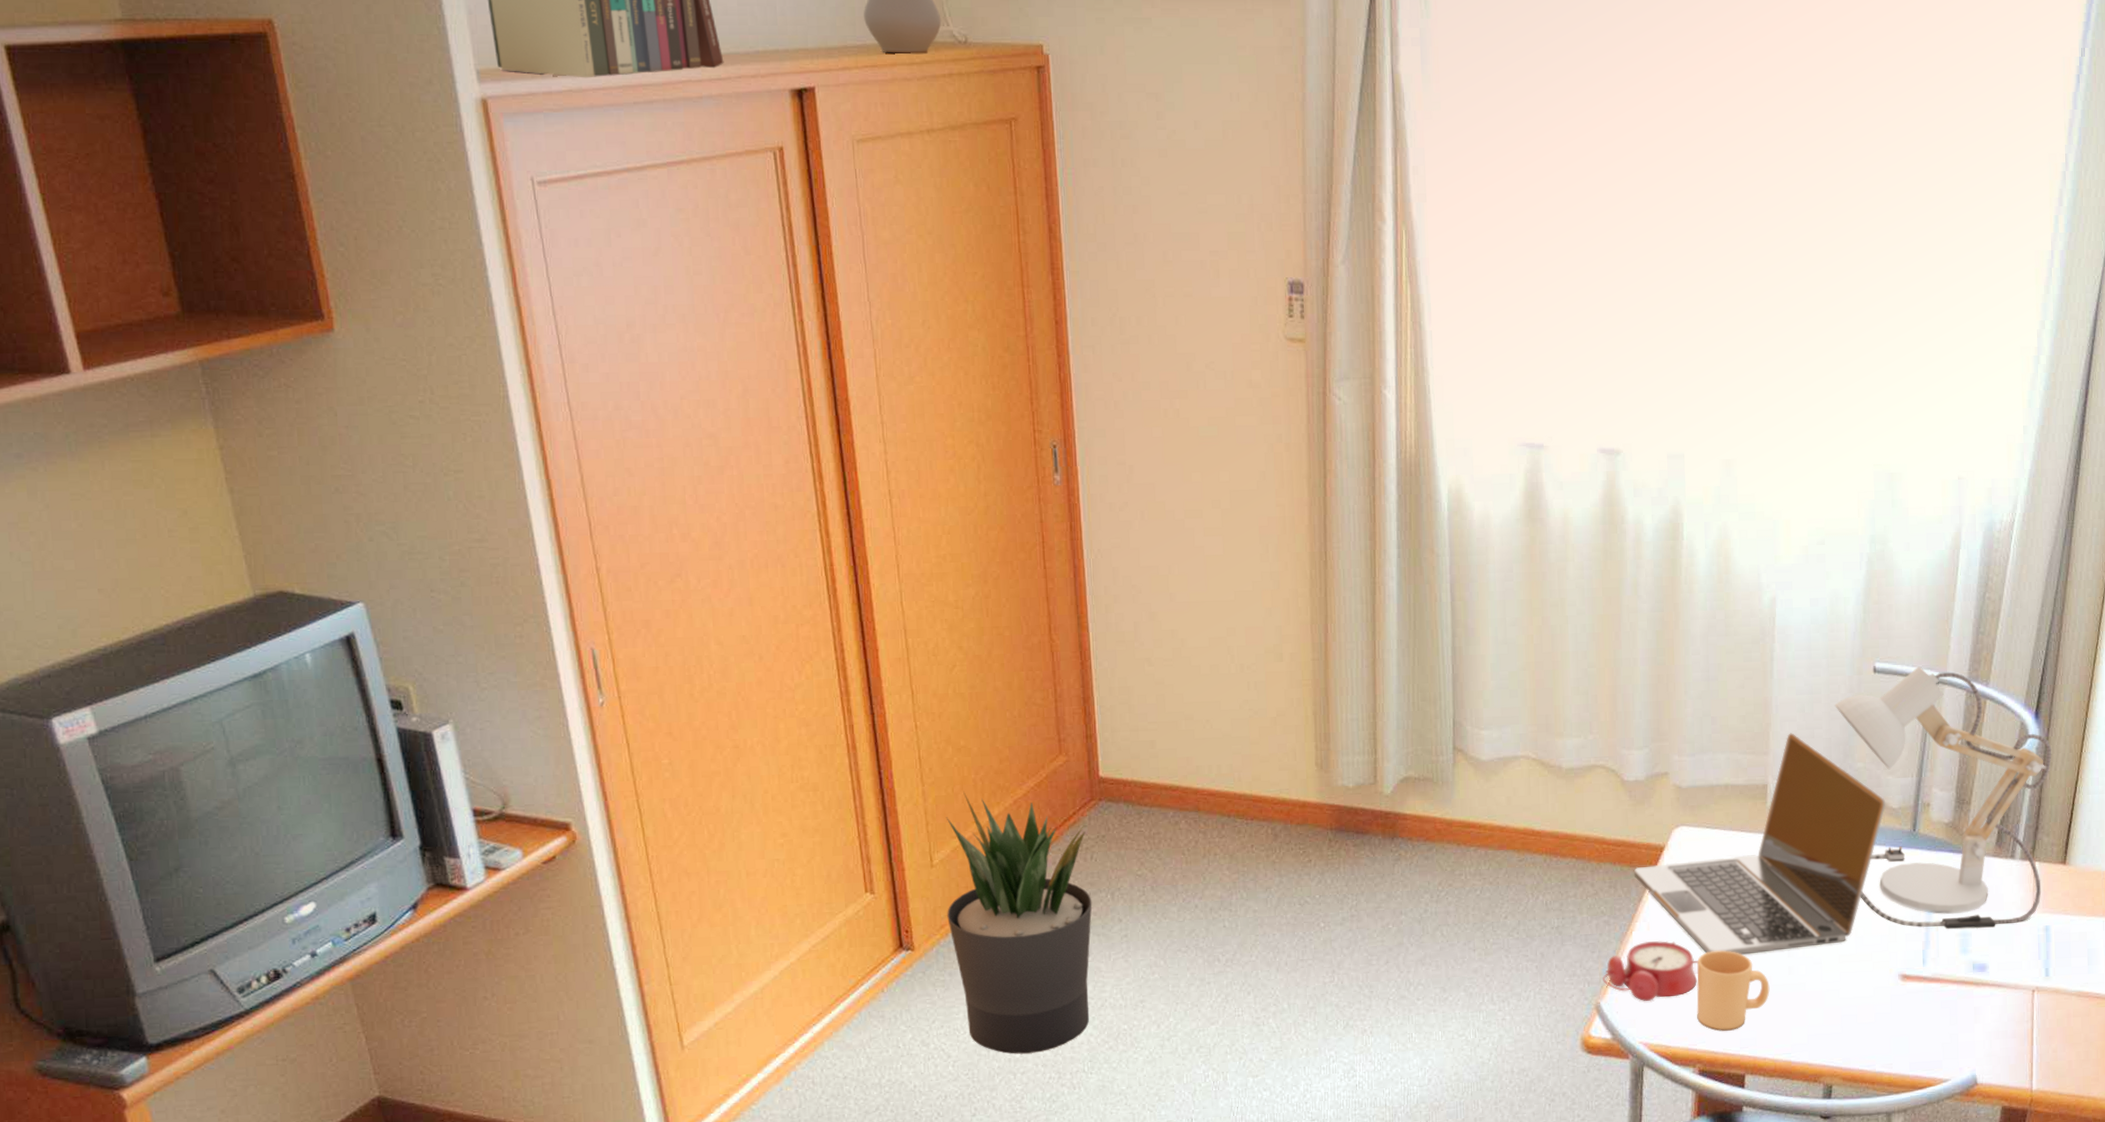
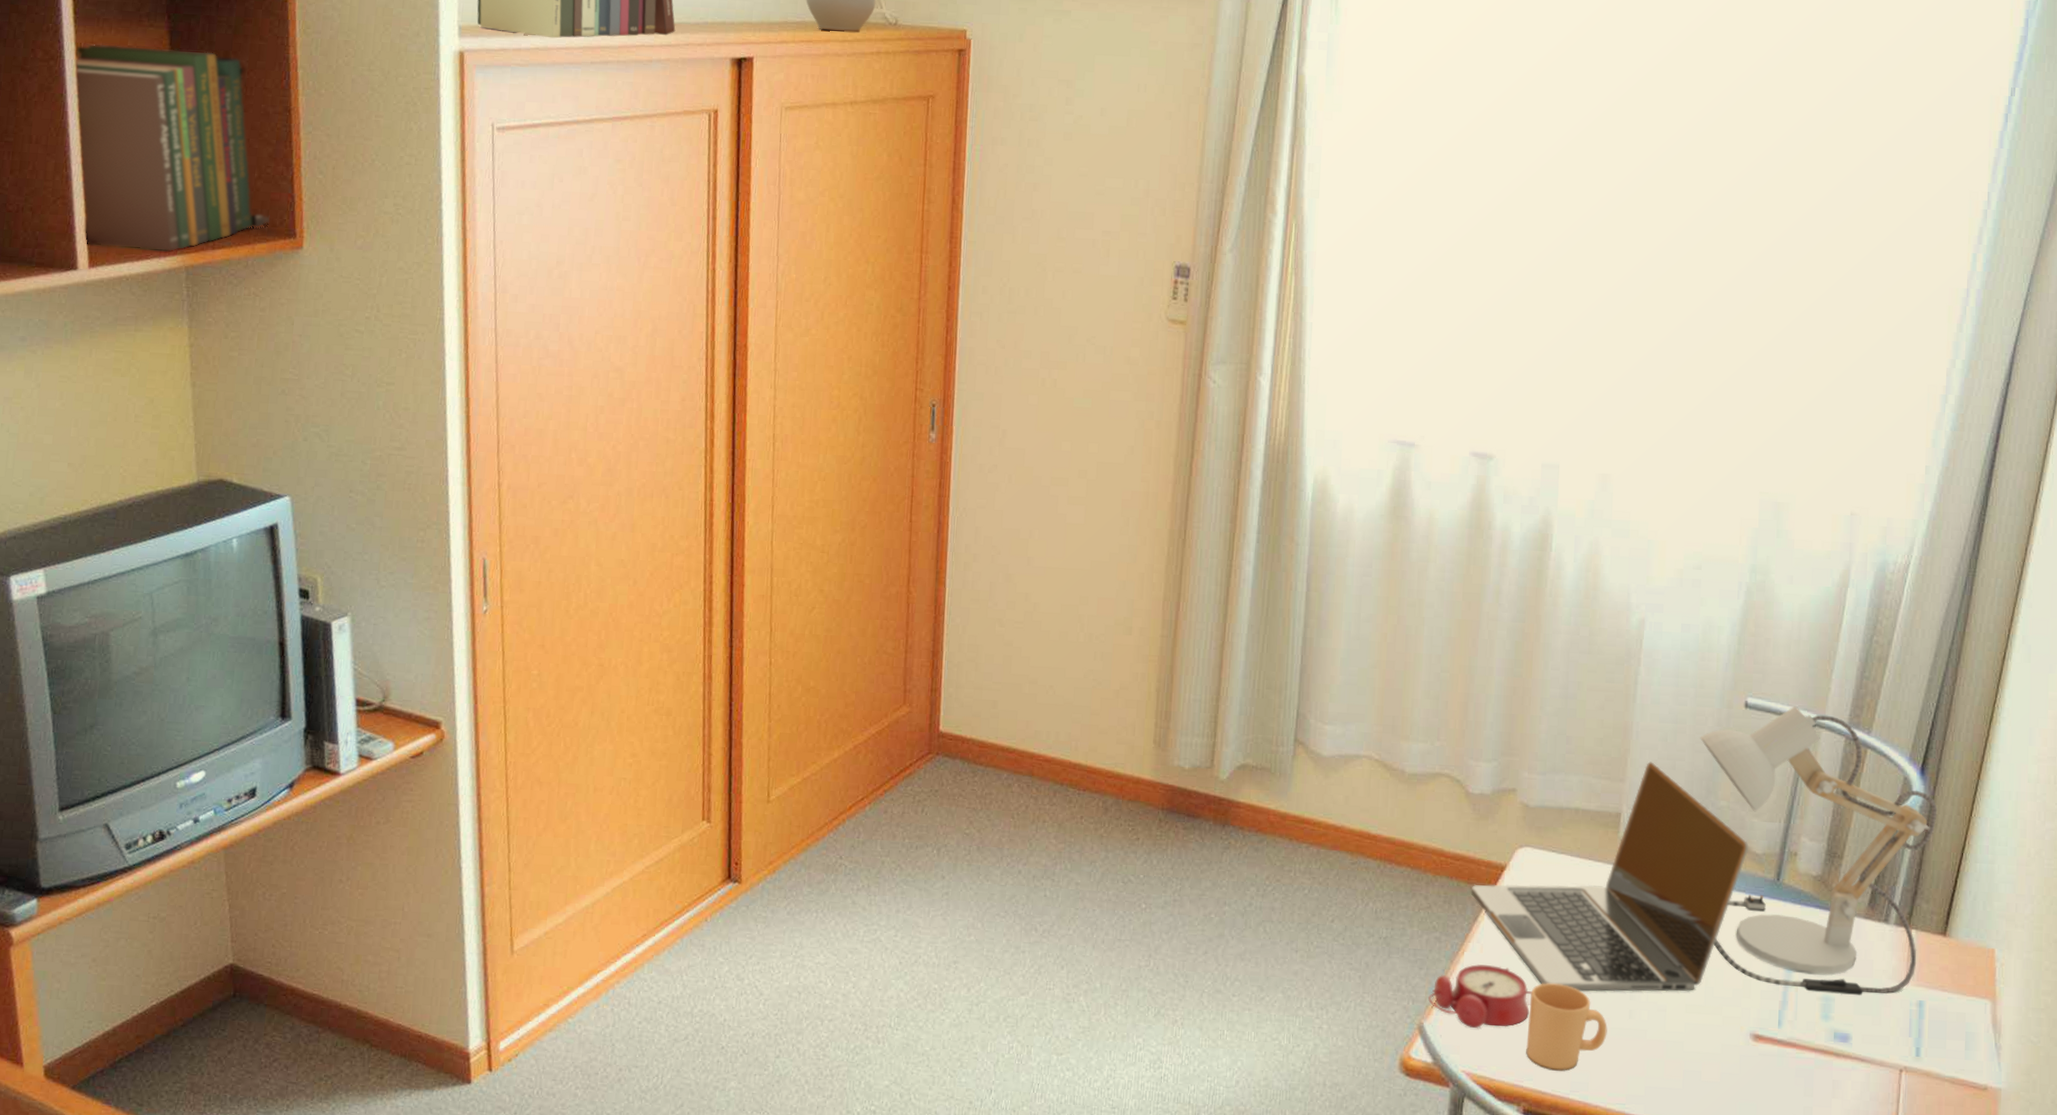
books: none [23,113,291,345] -> present [75,44,270,251]
planter: present [946,791,1093,1054] -> none [776,731,920,1002]

